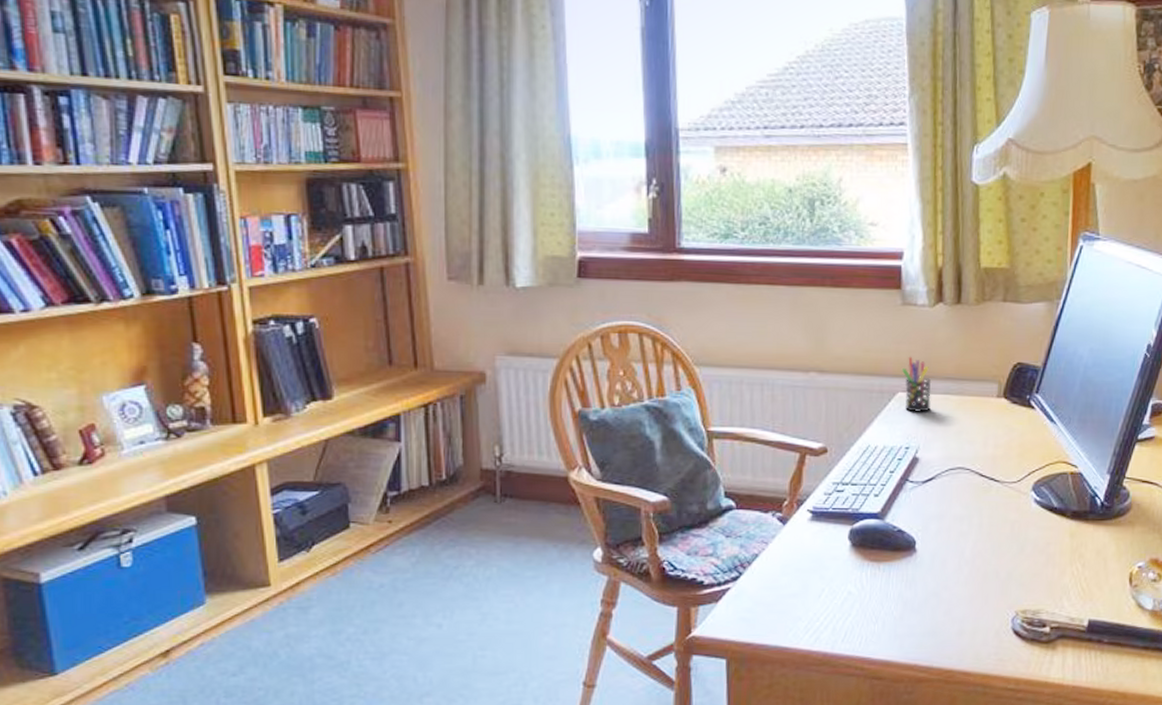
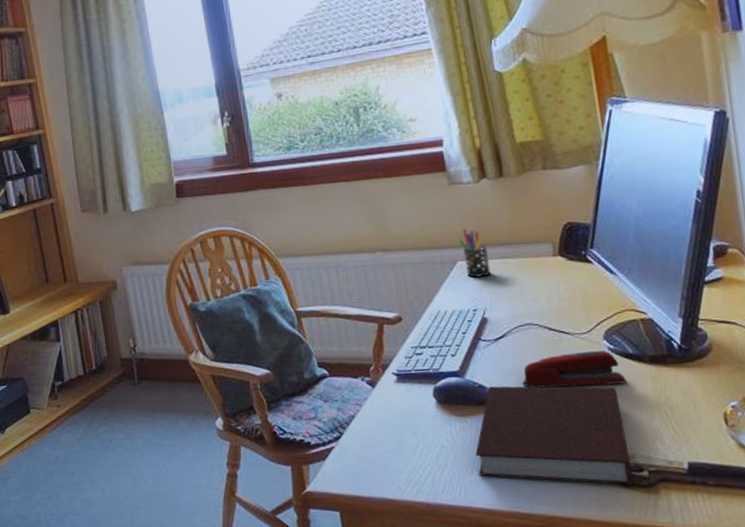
notebook: none [883,532,1036,640] -> present [475,386,633,485]
stapler: none [943,501,1046,538] -> present [522,350,626,388]

